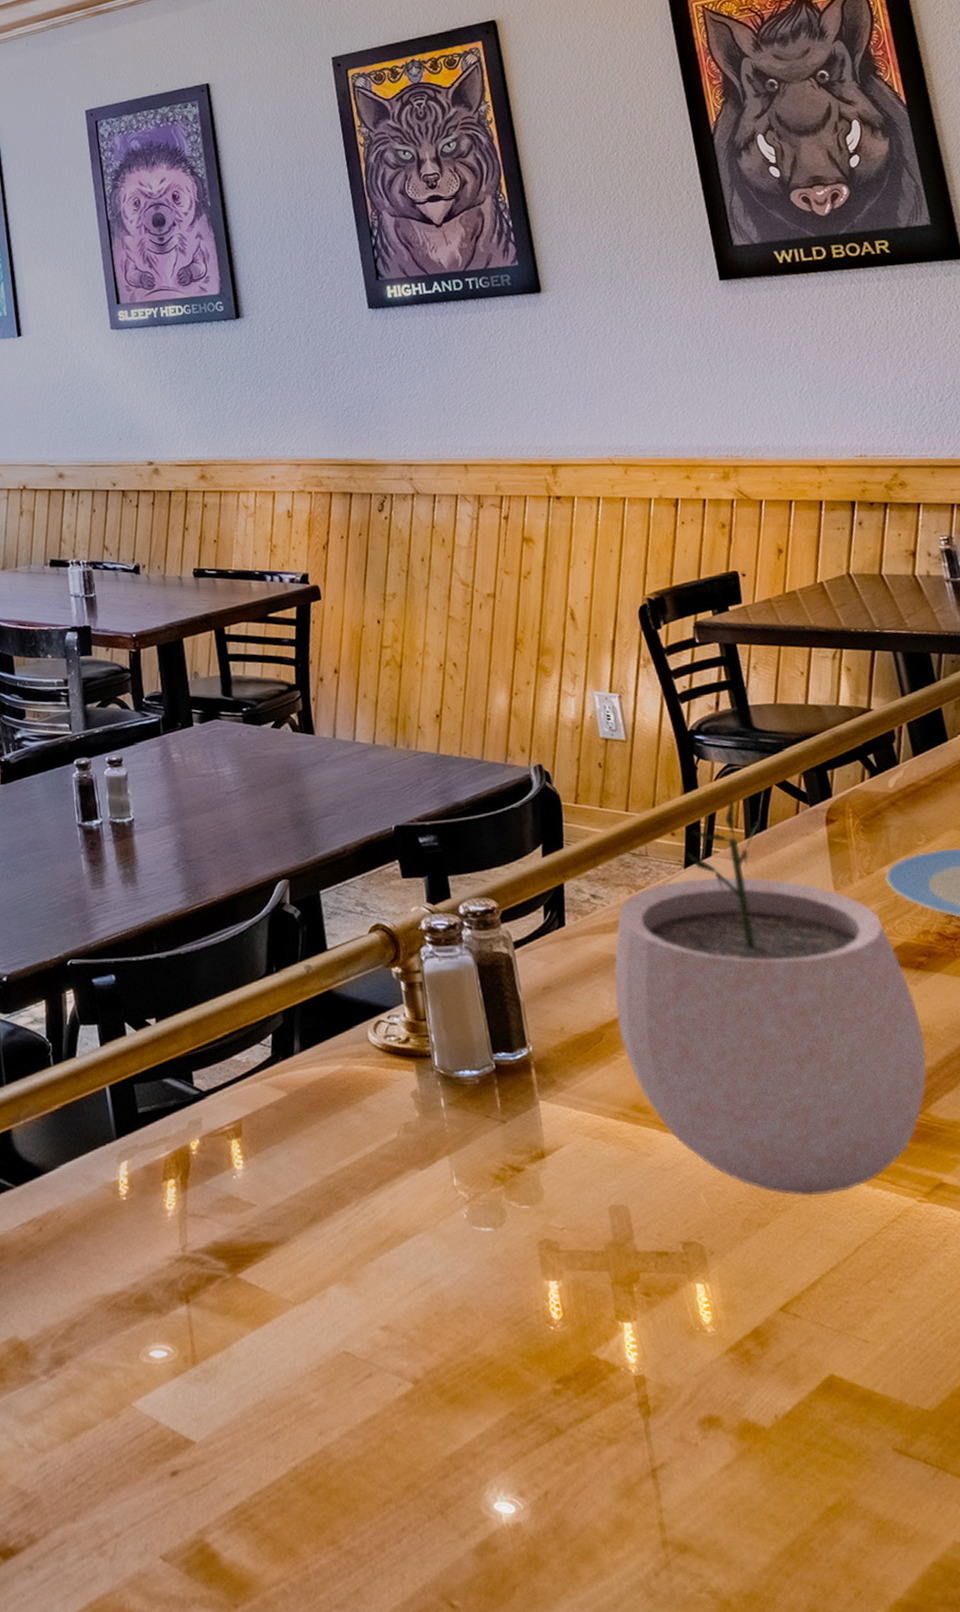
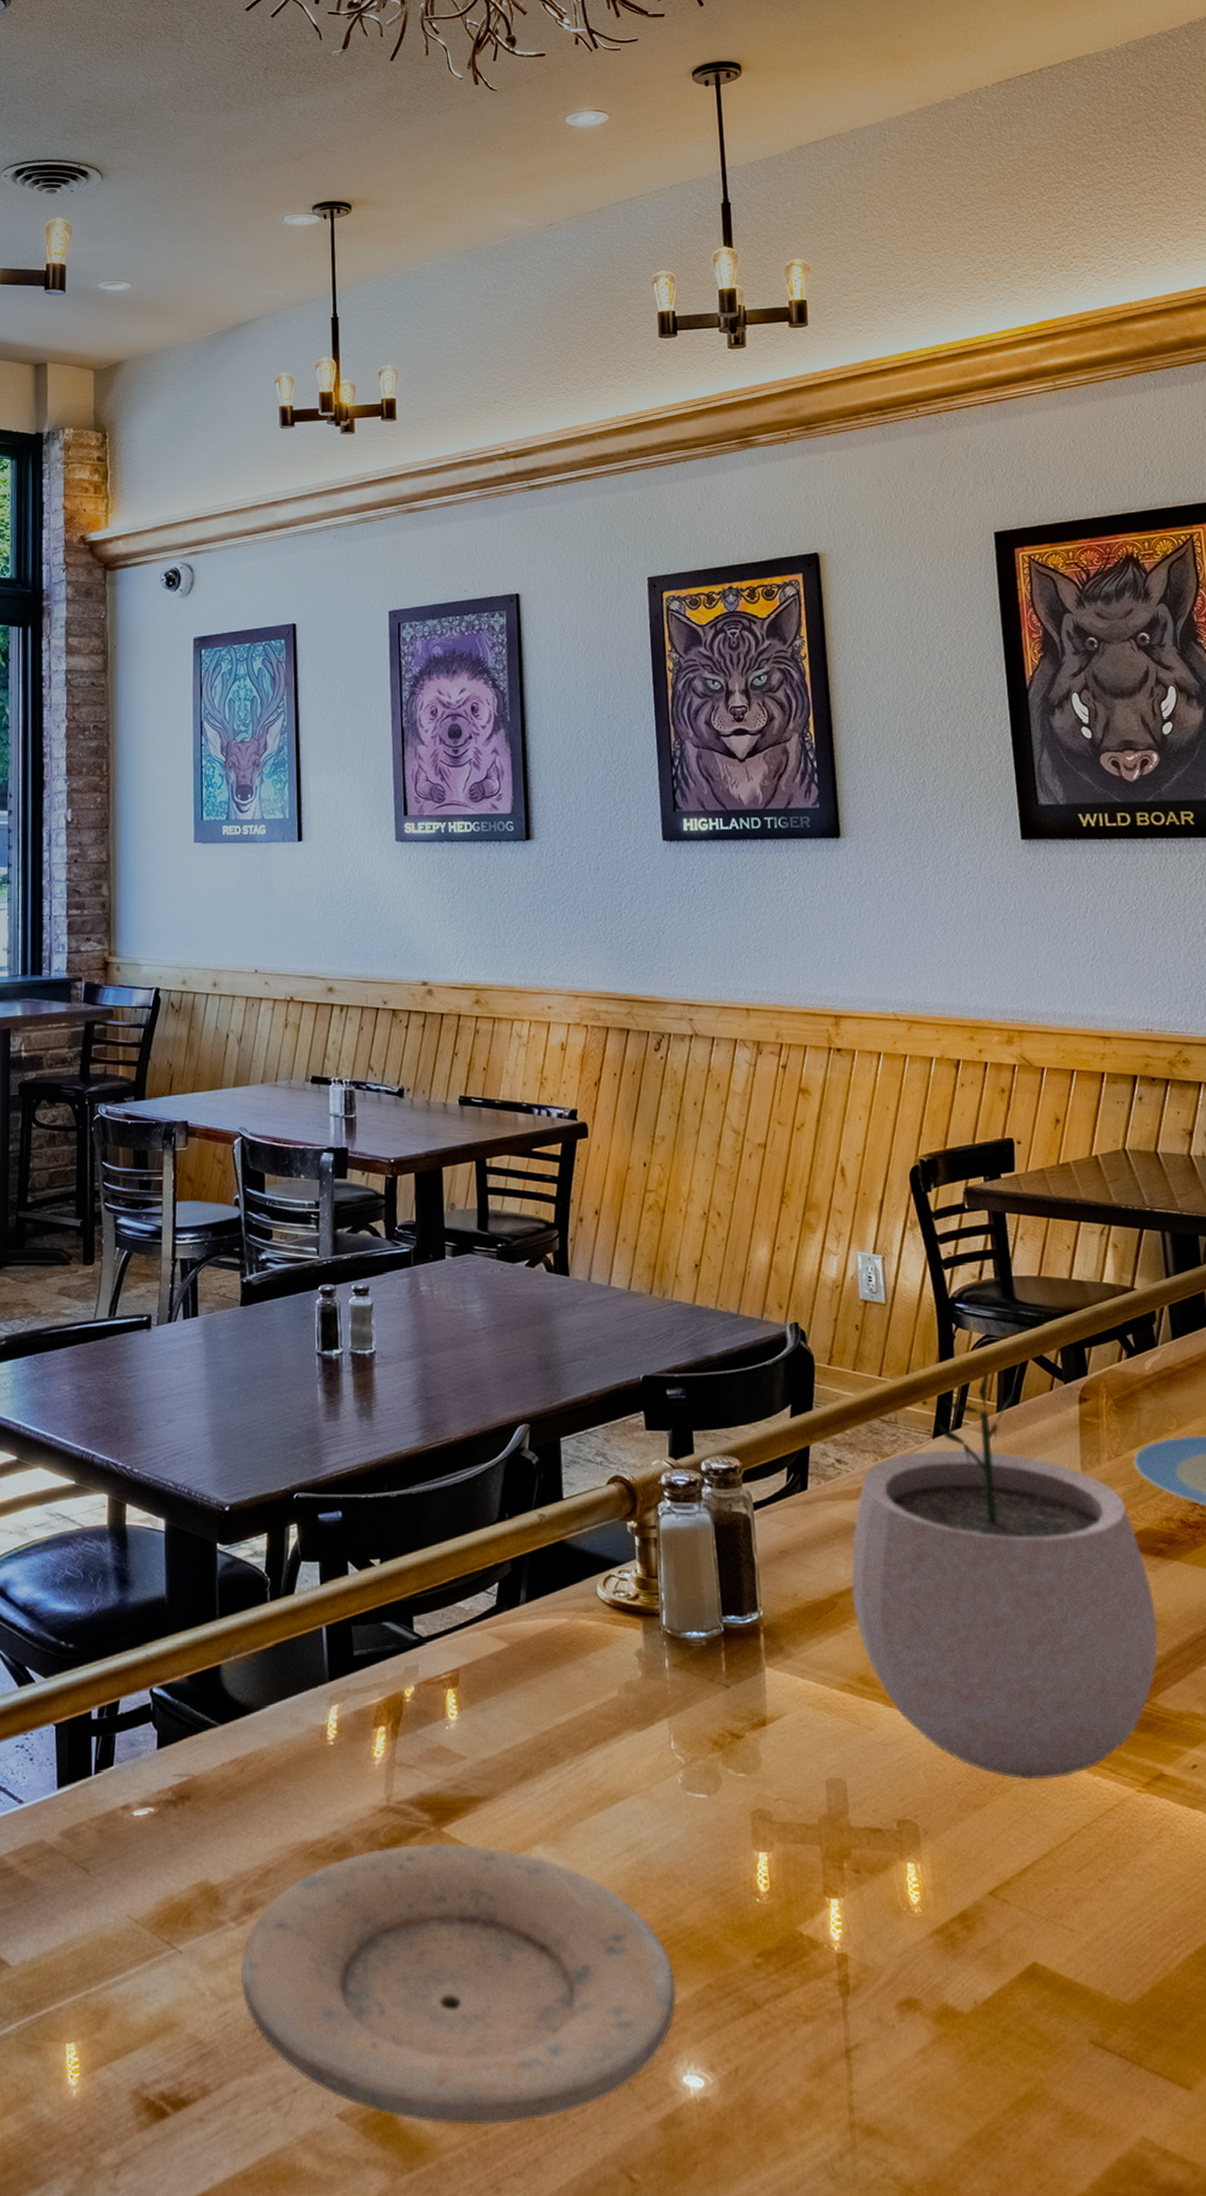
plate: none [55,1288,482,1561] -> present [240,1844,677,2125]

